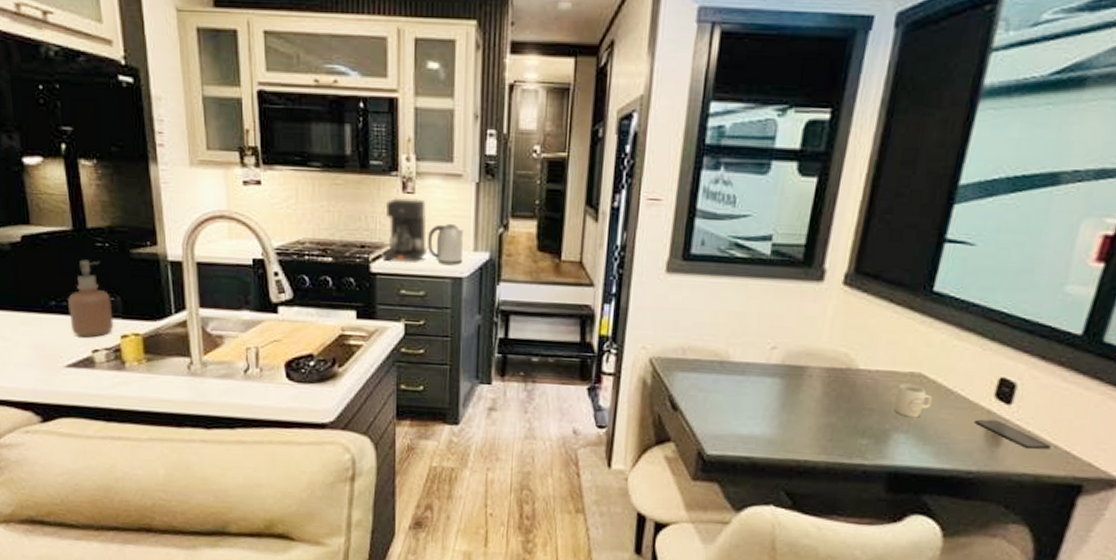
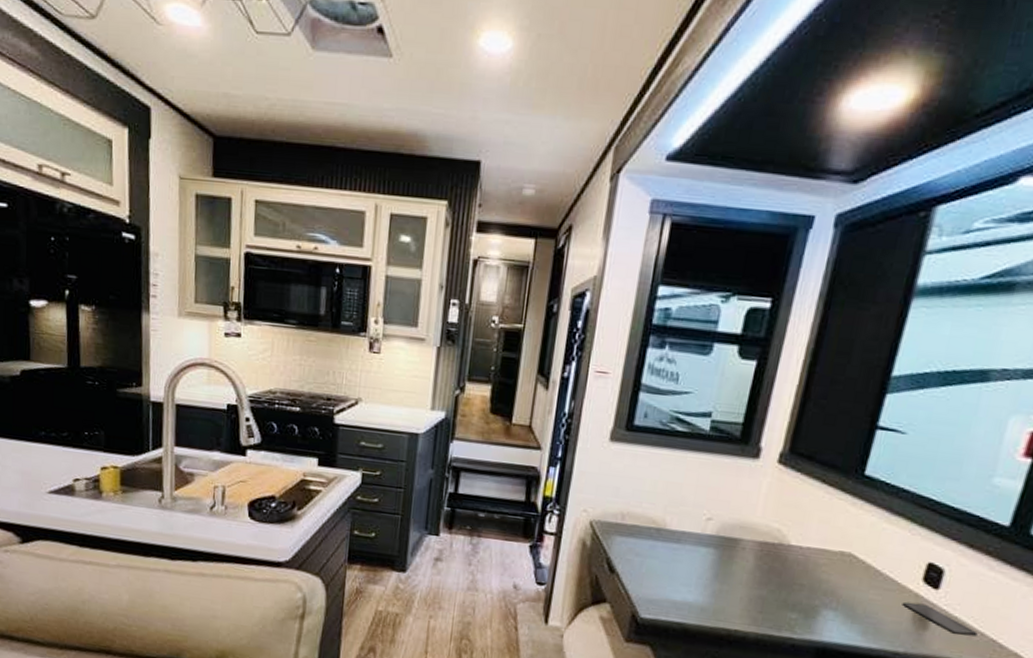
soap dispenser: present [68,259,114,338] -> none [56,395,96,467]
coffee maker: present [383,198,427,264] -> none [346,356,390,418]
kettle: present [428,223,464,266] -> none [389,382,422,422]
mug: present [894,383,934,418] -> none [823,562,863,597]

